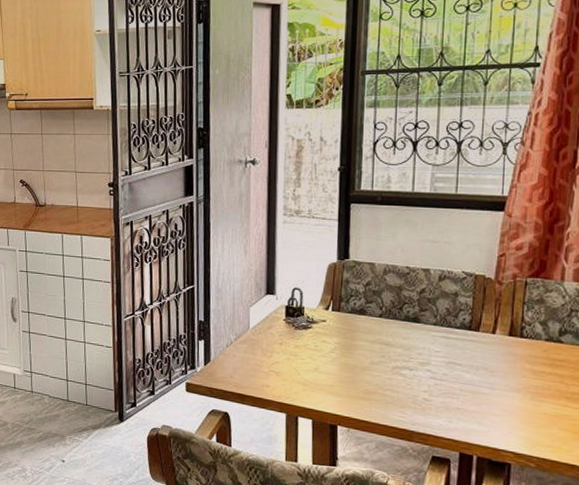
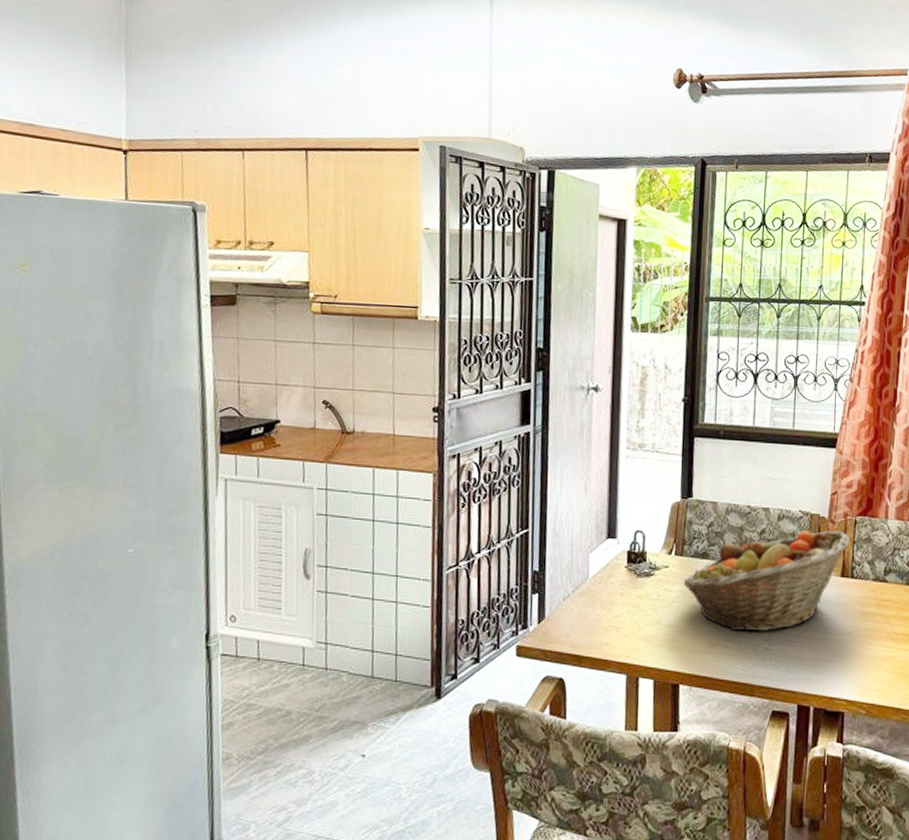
fruit basket: none [340,291,520,383] -> present [683,530,850,631]

